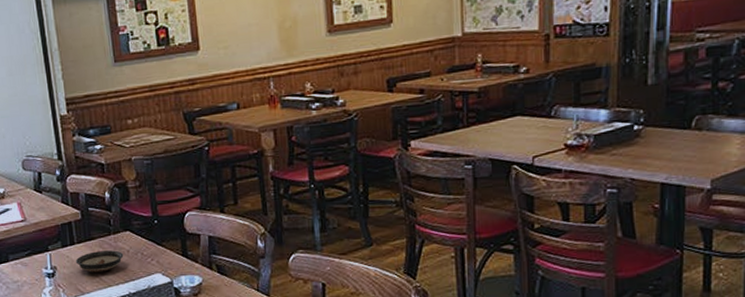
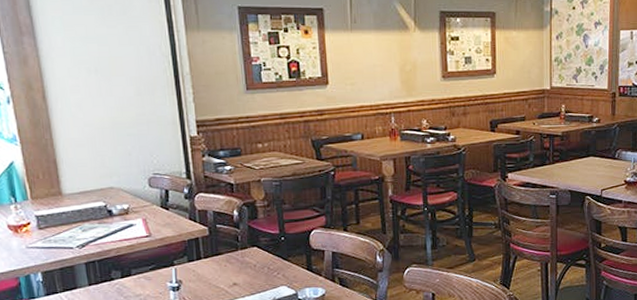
saucer: present [75,250,124,273] -> none [201,265,251,286]

